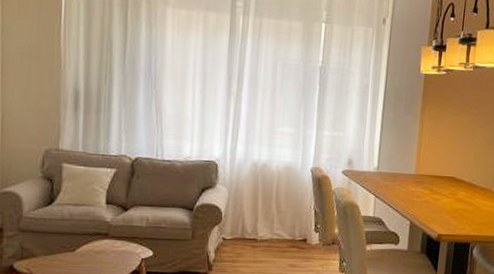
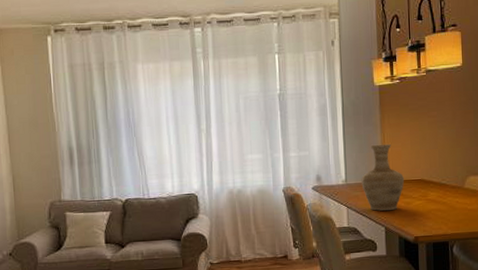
vase: none [393,134,437,205] -> present [361,143,405,211]

